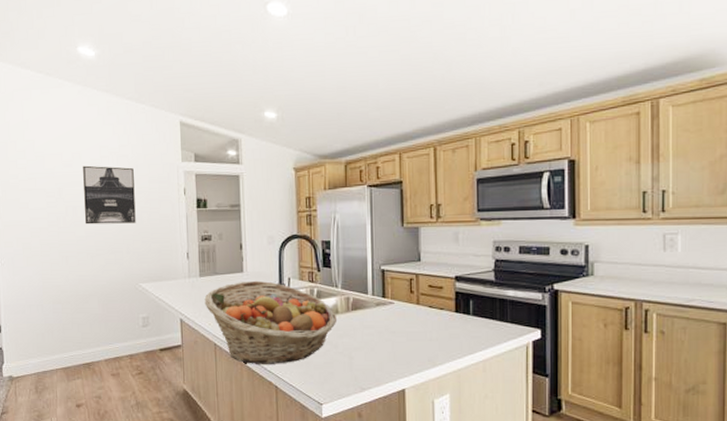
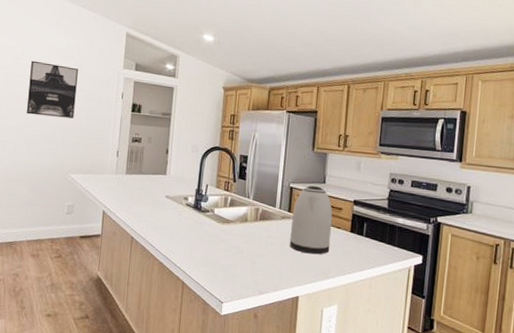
fruit basket: present [204,280,336,364] -> none [127,183,245,262]
kettle: none [387,266,434,341] -> present [289,186,333,255]

